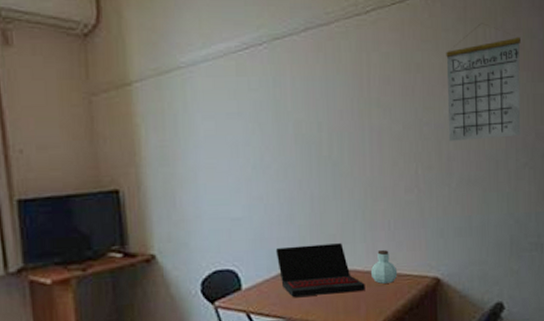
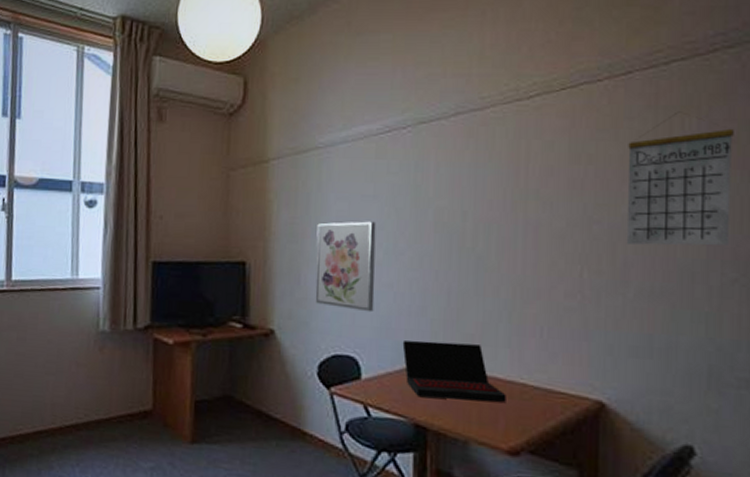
wall art: none [187,138,248,226] -> present [315,221,376,312]
jar: present [370,250,398,284] -> none [513,359,549,399]

